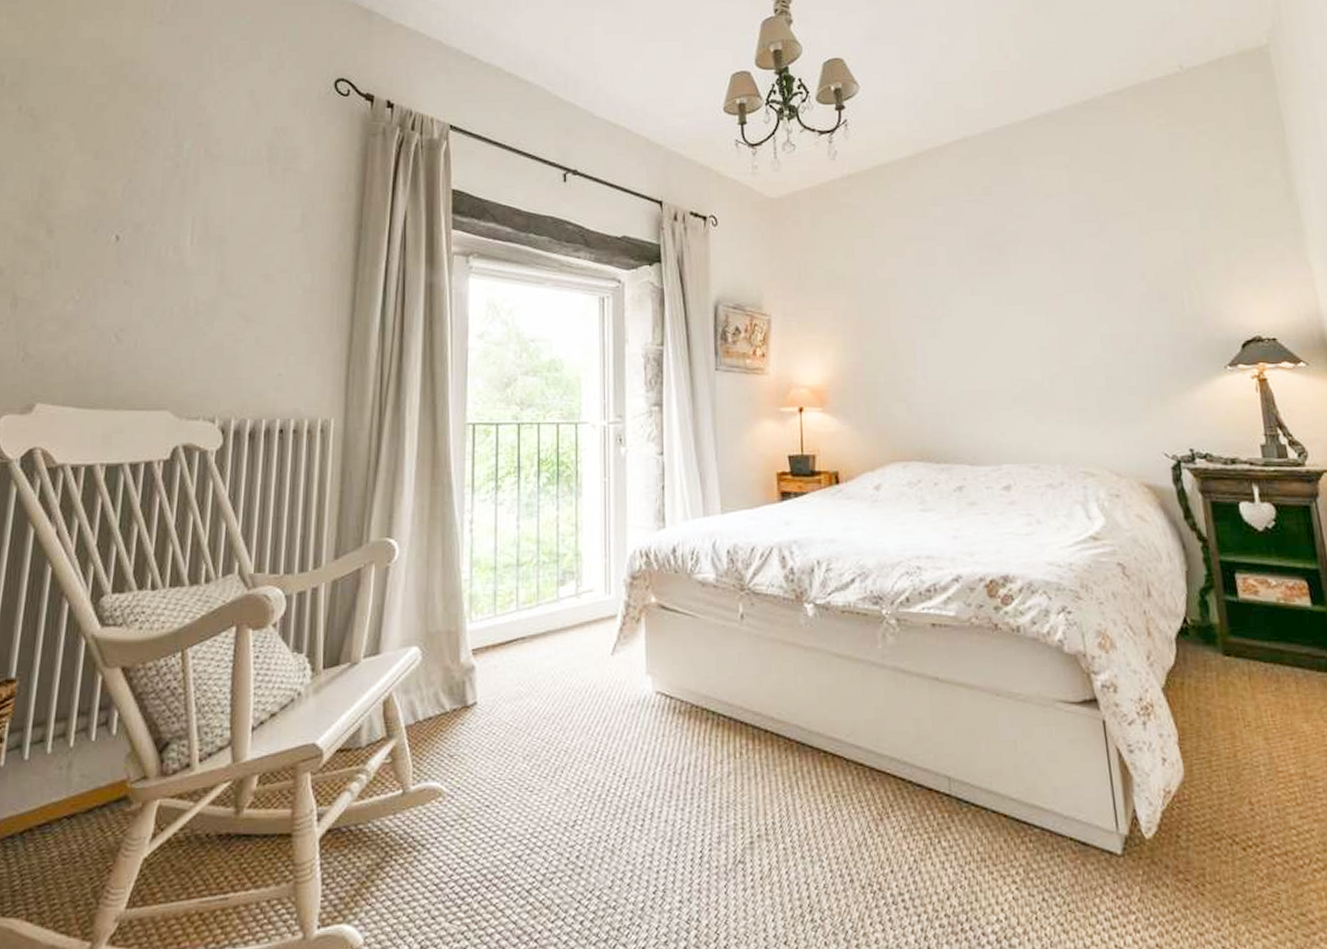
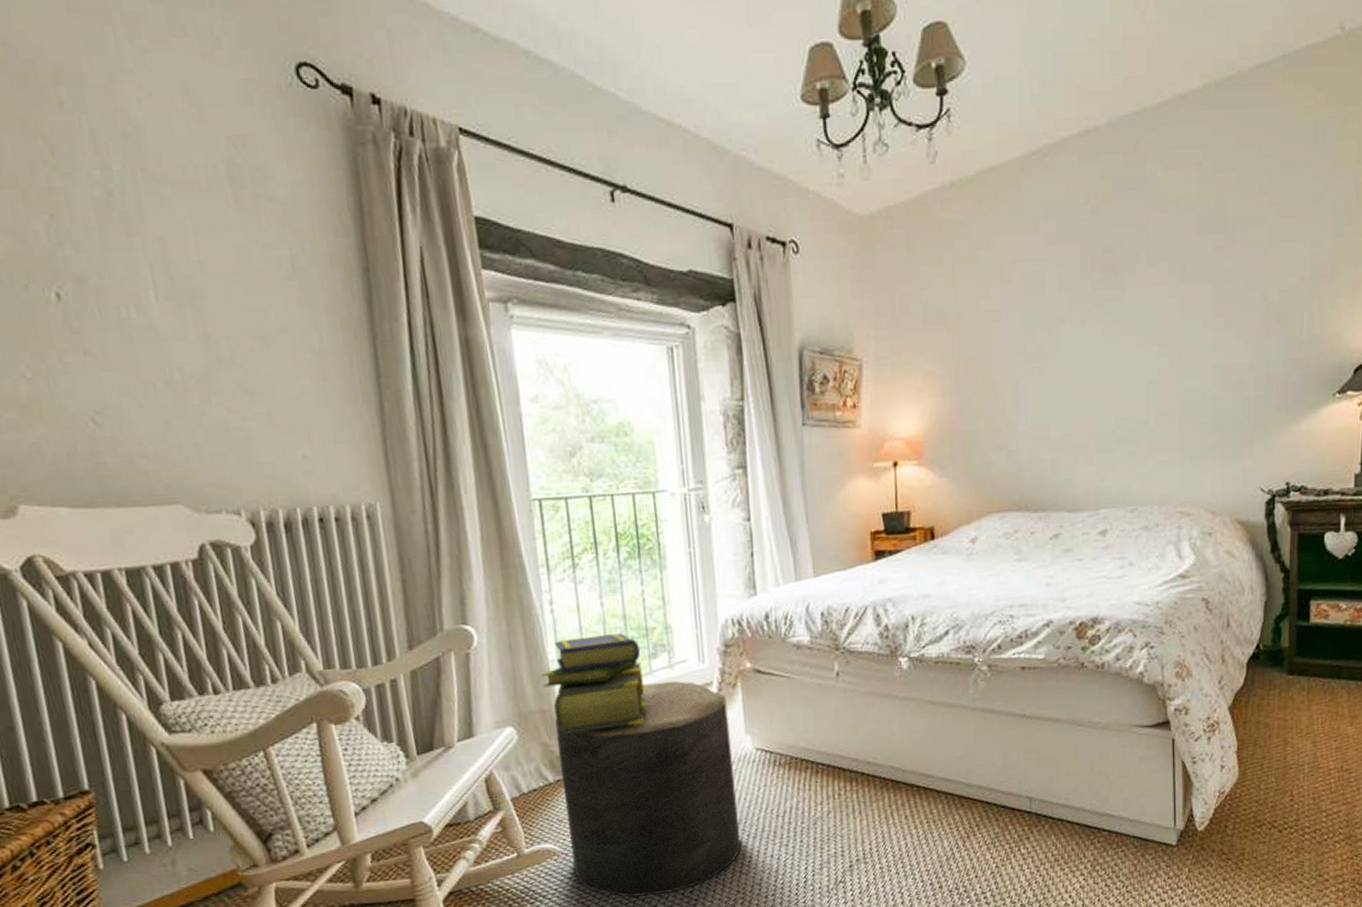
stack of books: none [453,557,549,659] -> present [542,633,647,734]
stool: none [458,610,633,856] -> present [555,680,741,897]

